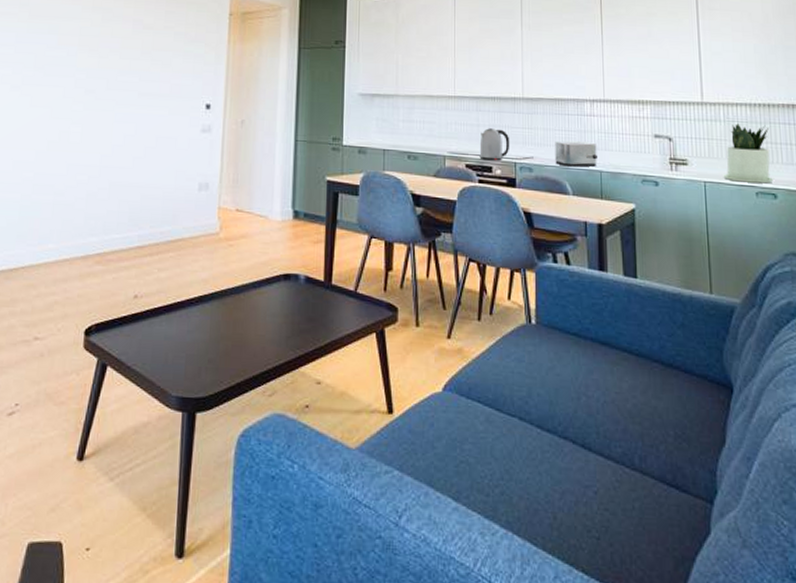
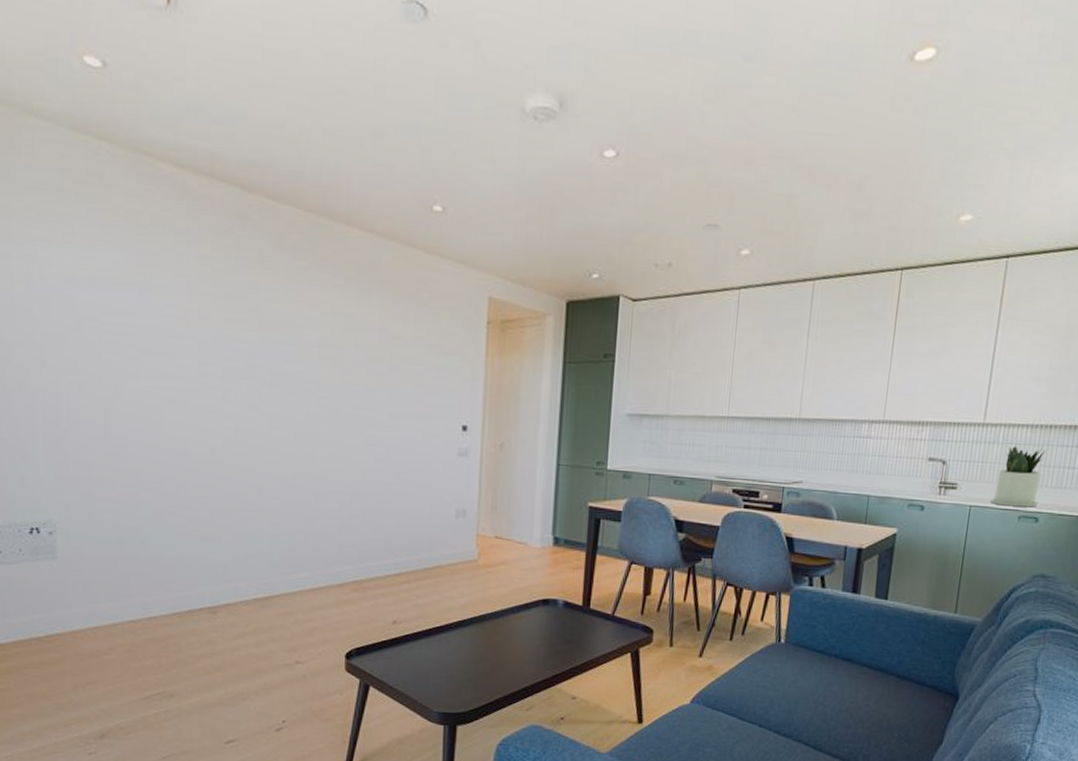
kettle: present [479,128,510,161] -> none [747,451,781,486]
toaster: present [555,140,597,167] -> none [824,464,869,492]

